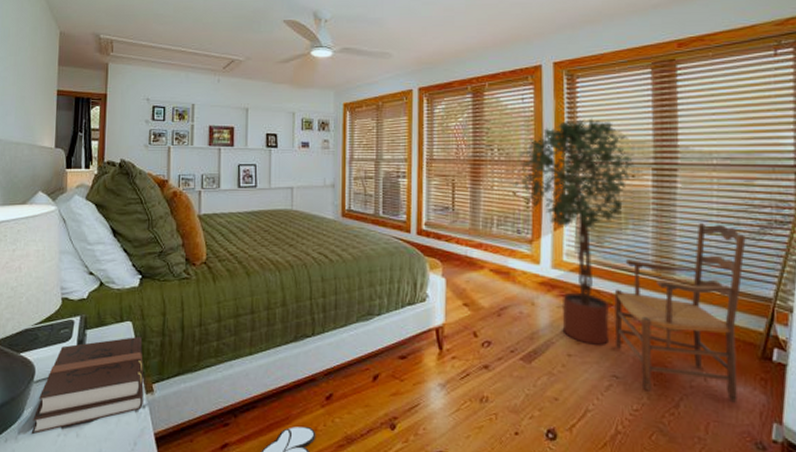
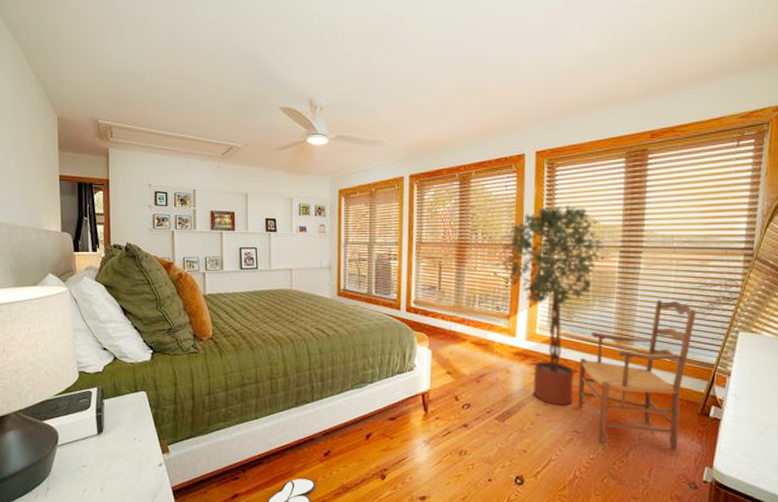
hardback book: present [31,337,144,435] -> none [59,405,160,491]

